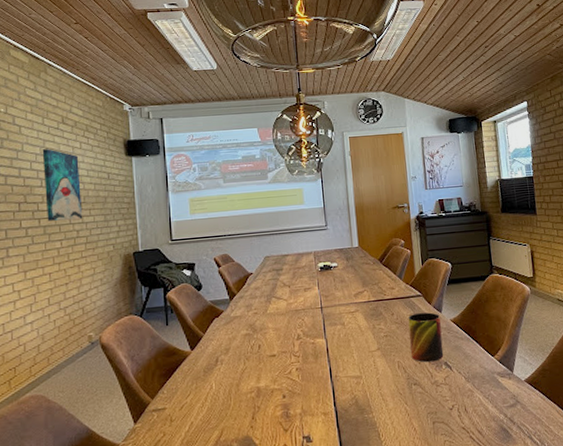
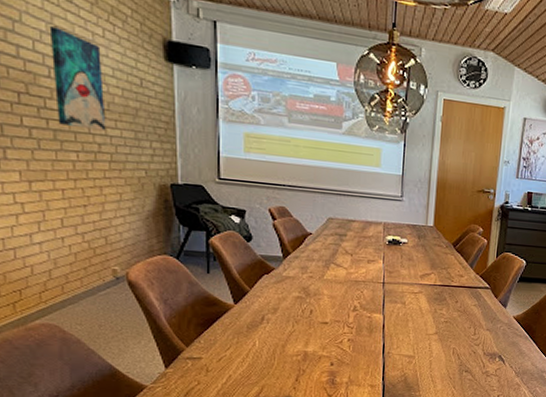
mug: present [408,312,444,363] -> none [467,305,505,354]

